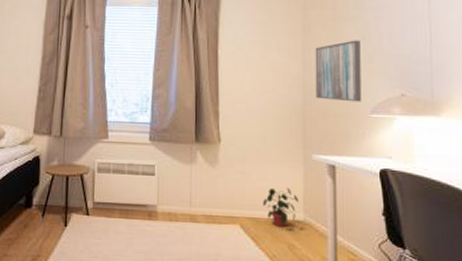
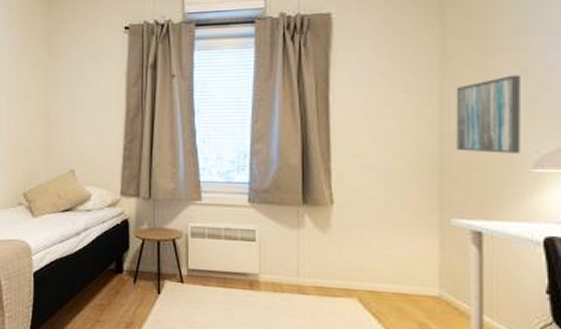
potted plant: present [263,188,298,228] -> none [387,258,432,304]

